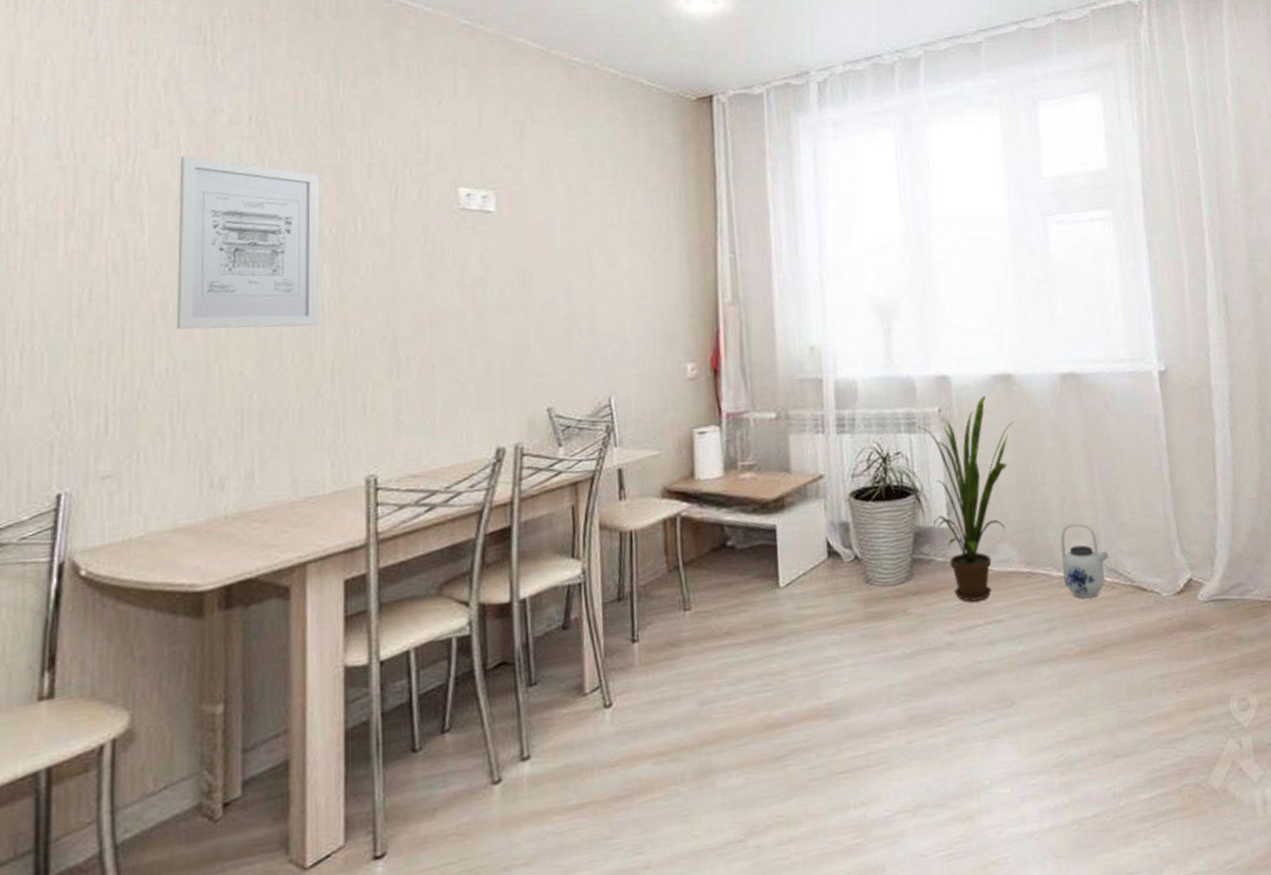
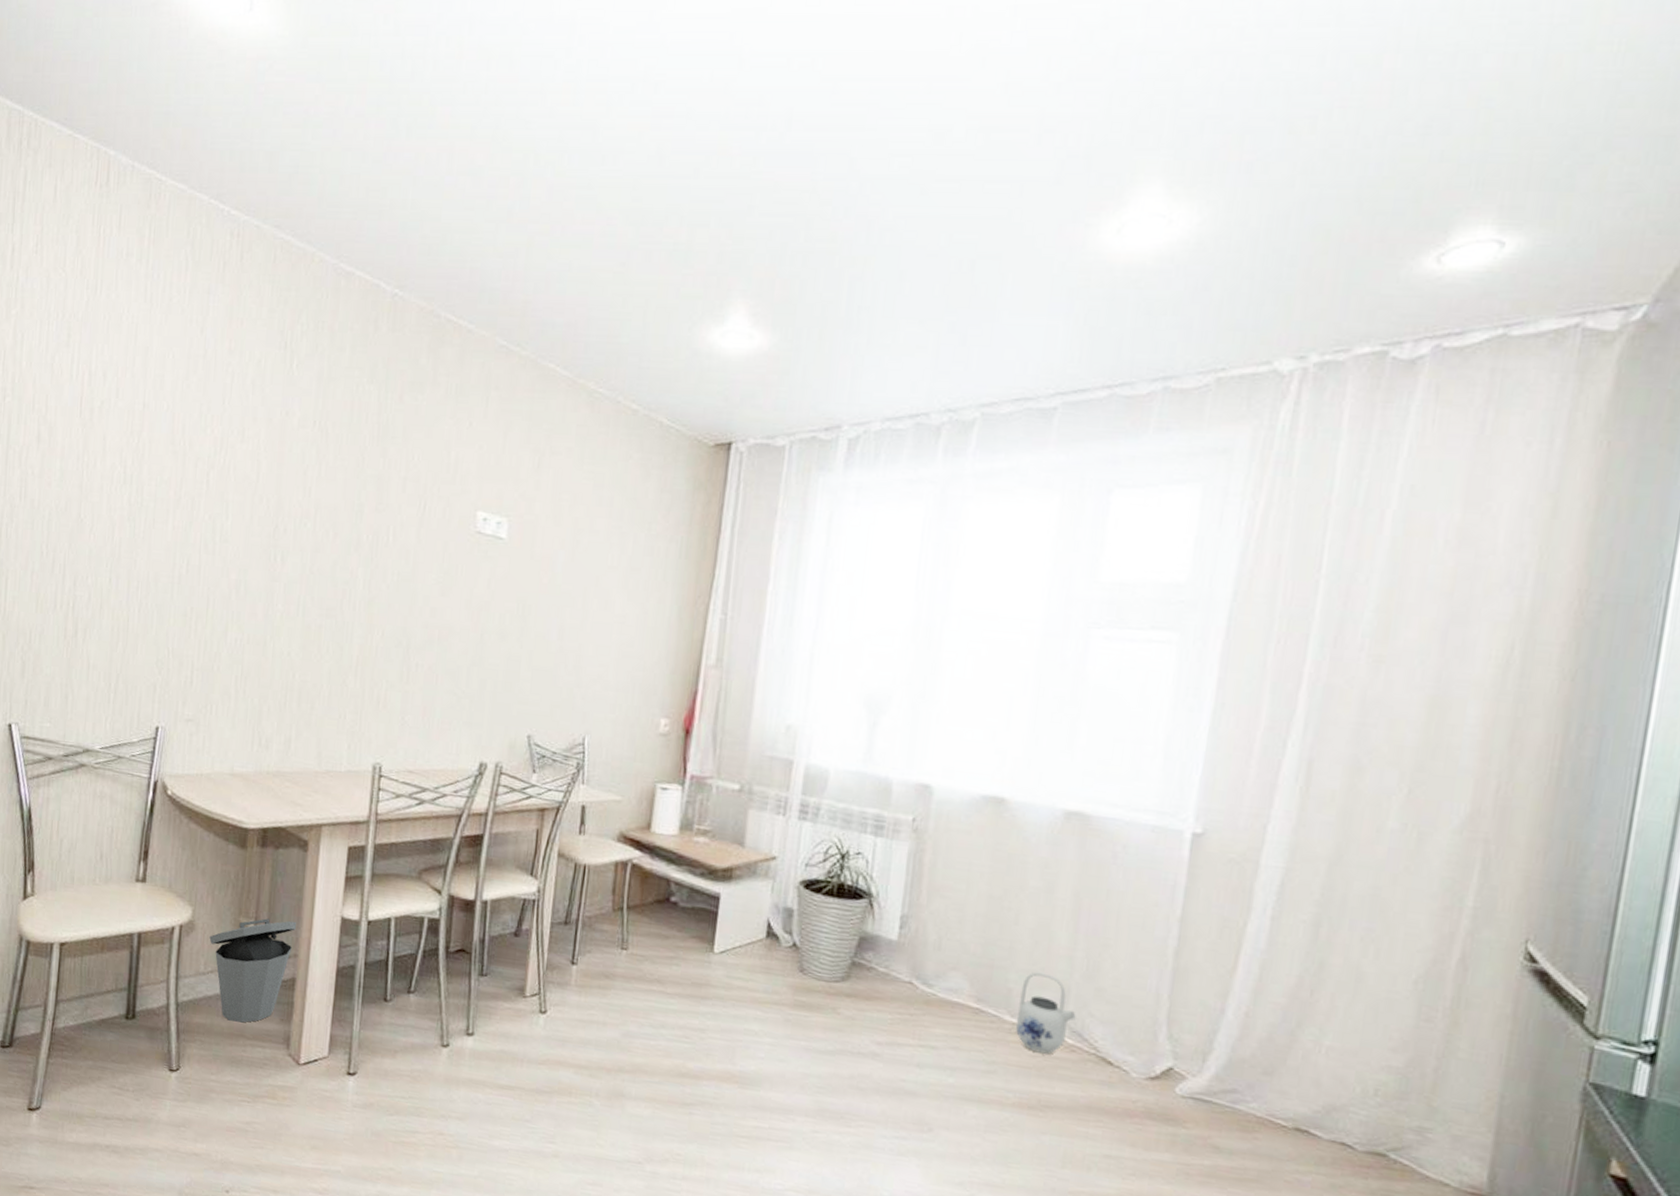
trash can: none [158,689,285,845] -> present [209,918,297,1023]
wall art: present [176,156,320,330] -> none [245,453,364,623]
house plant: present [917,395,1013,602] -> none [882,815,995,1022]

